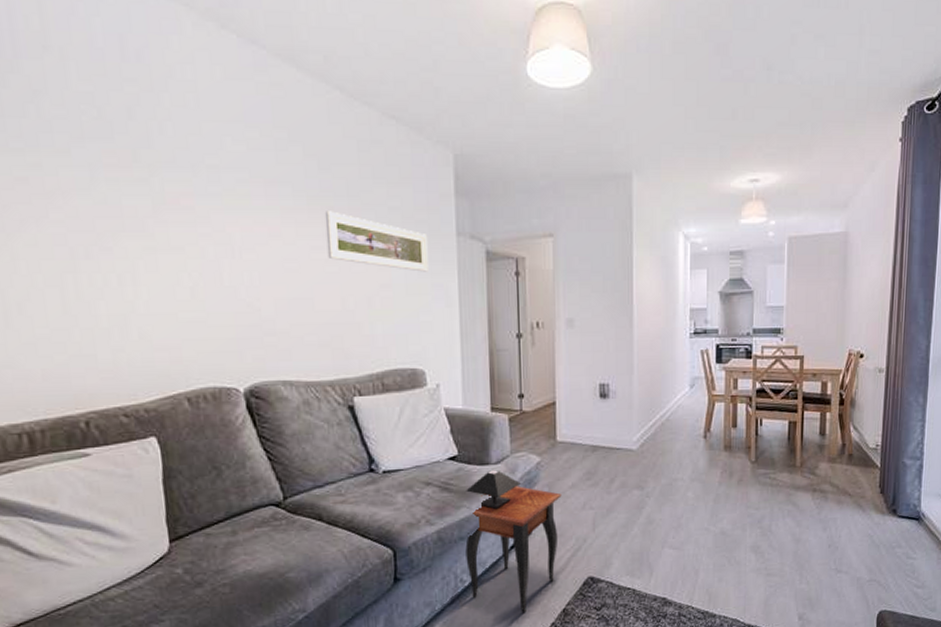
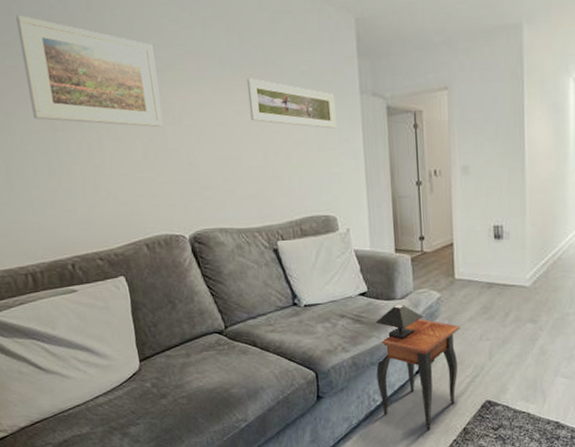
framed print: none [32,117,218,261] -> present [16,14,163,128]

